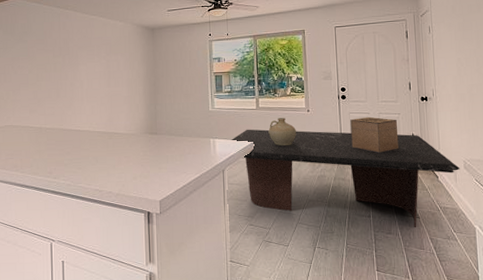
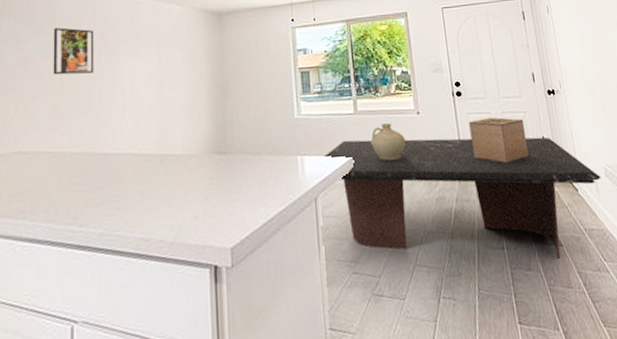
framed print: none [31,37,61,72] -> present [53,28,94,75]

